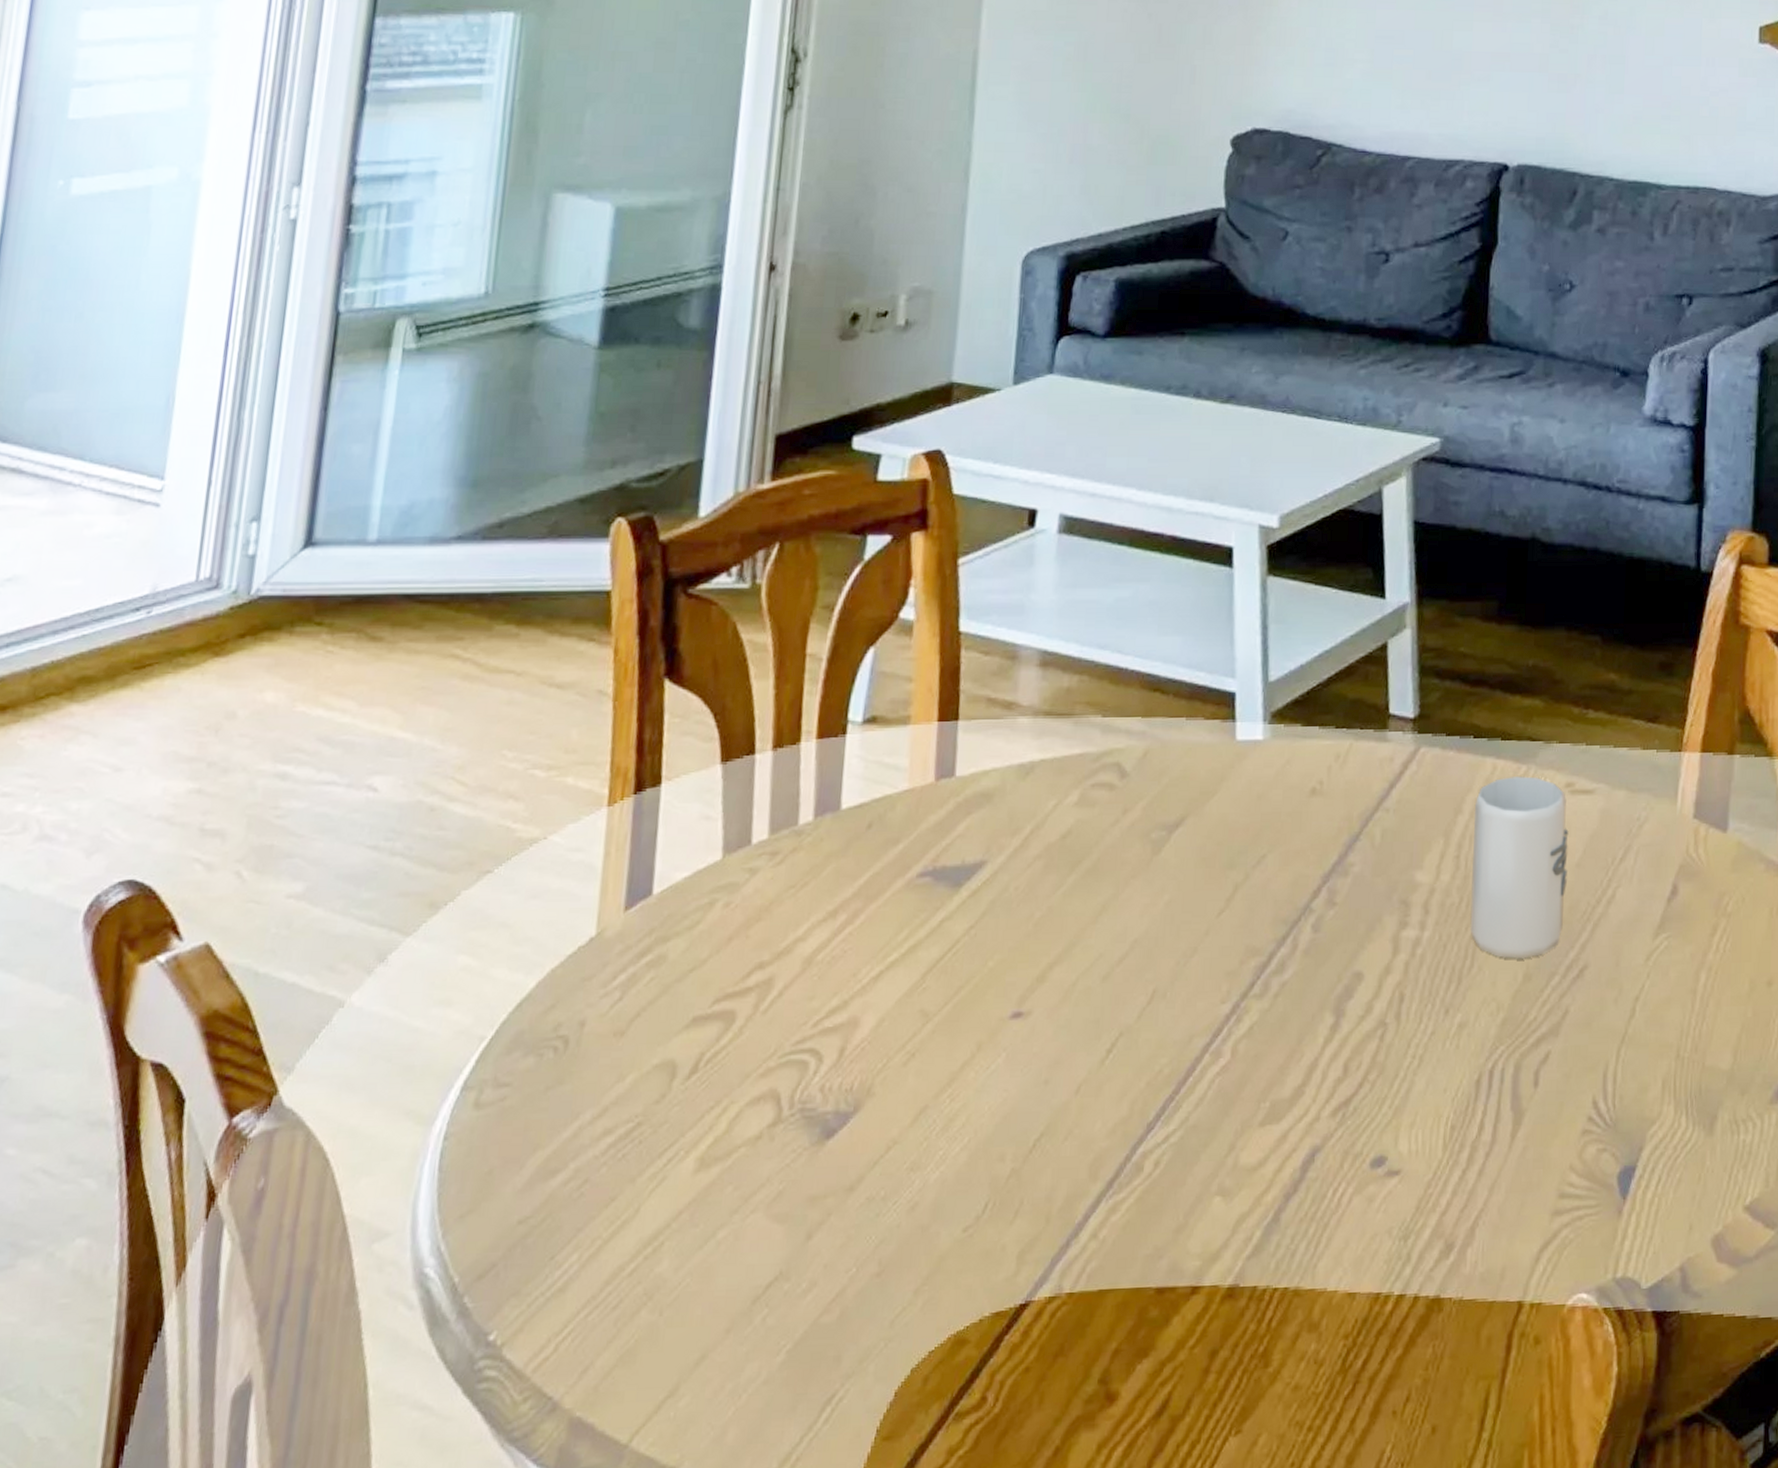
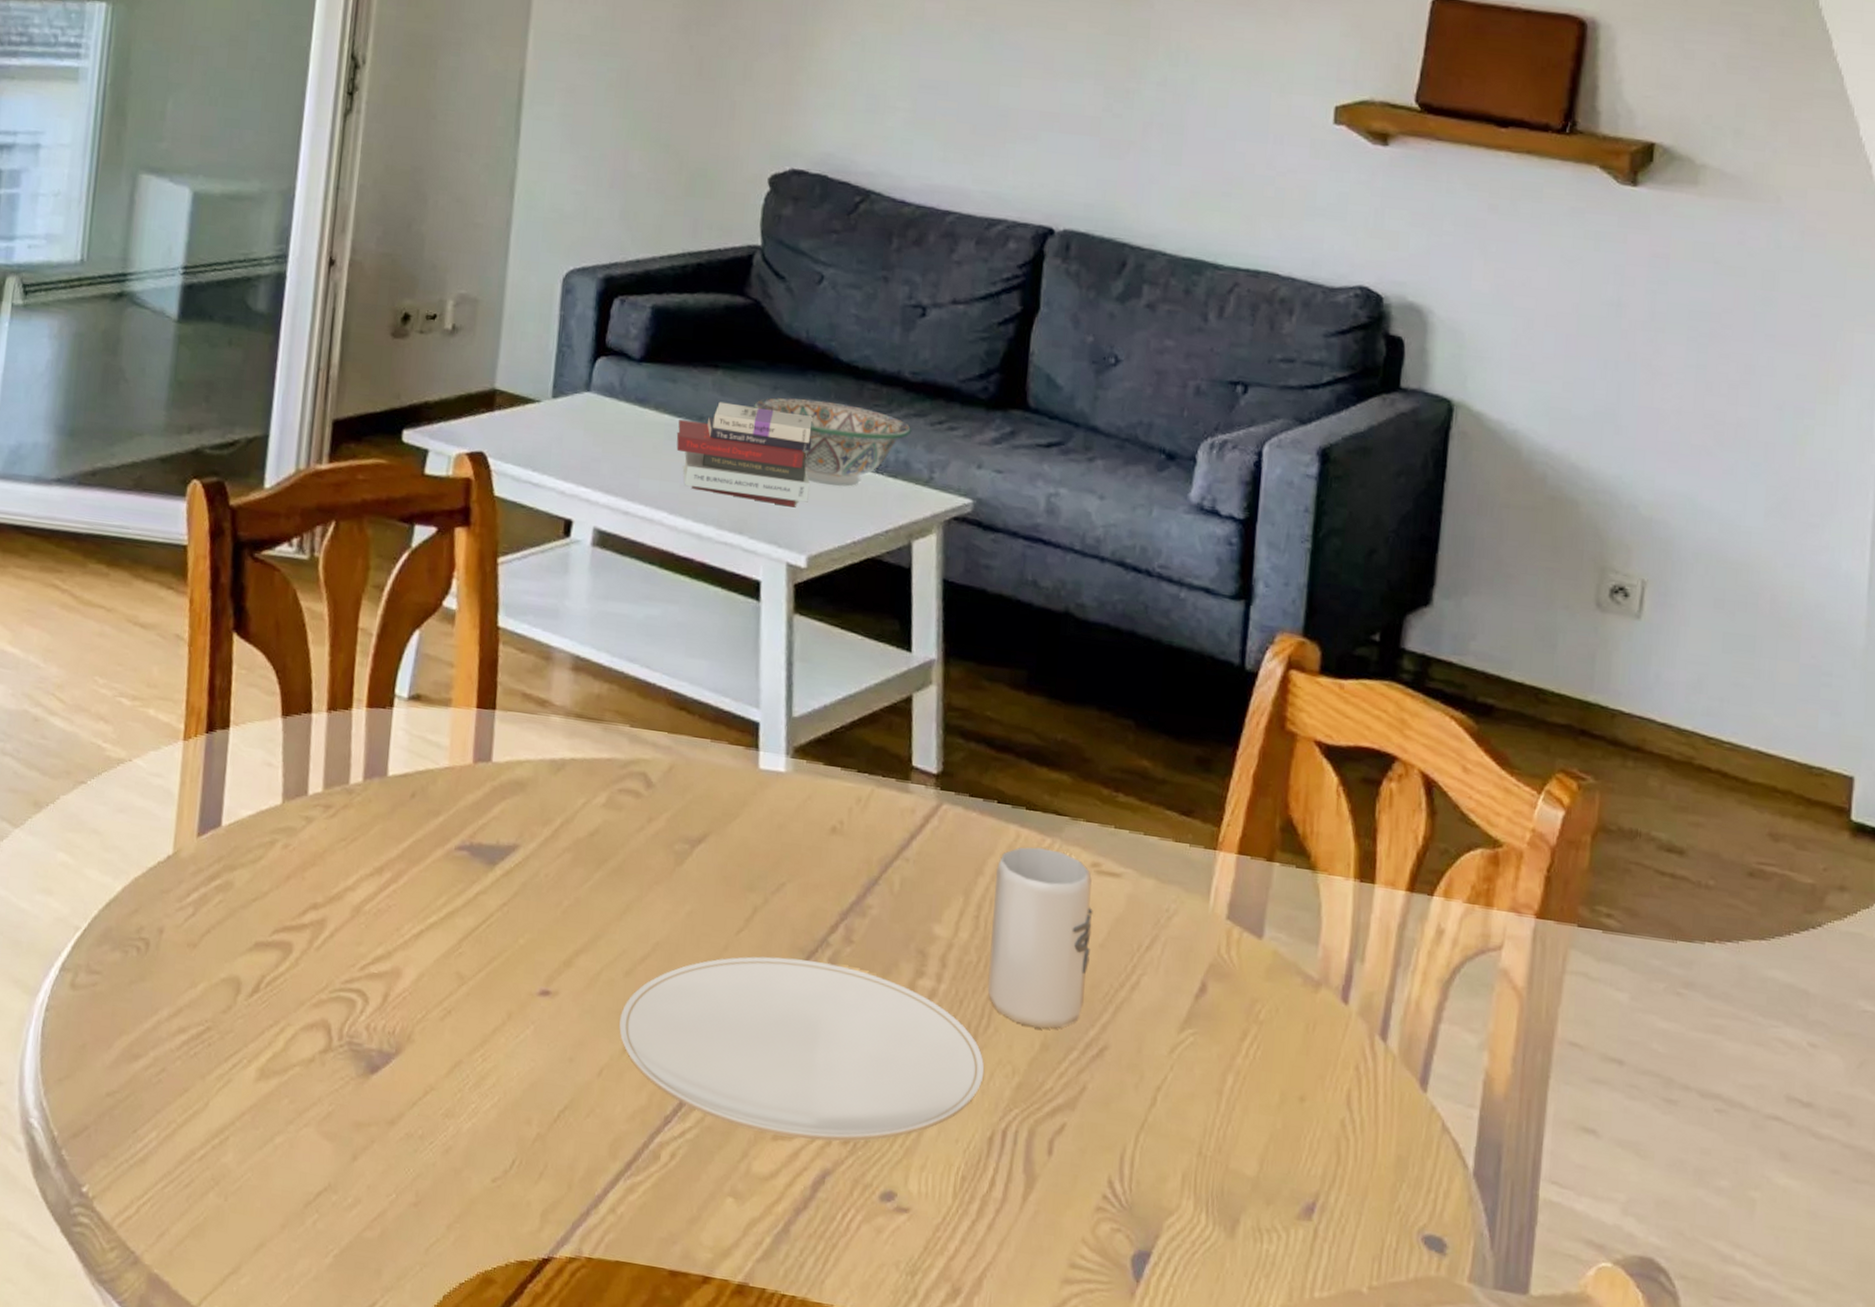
plate: none [1097,930,1470,1121] -> present [619,956,985,1142]
books: none [1143,369,1281,468] -> present [676,401,813,507]
decorative bowl: none [1222,356,1379,441] -> present [754,397,912,487]

